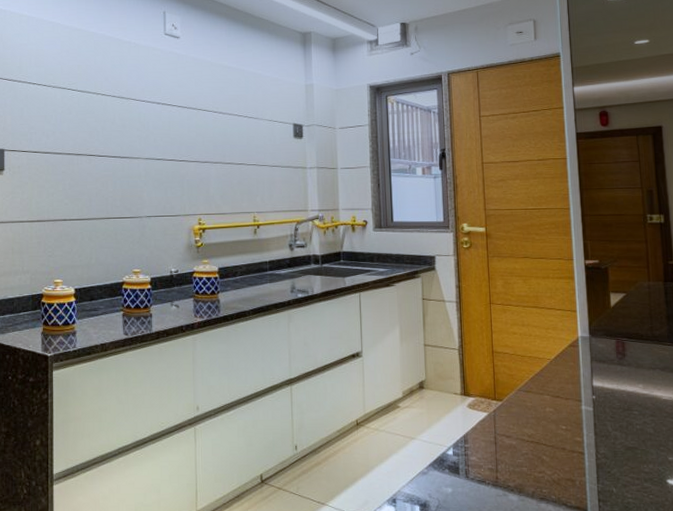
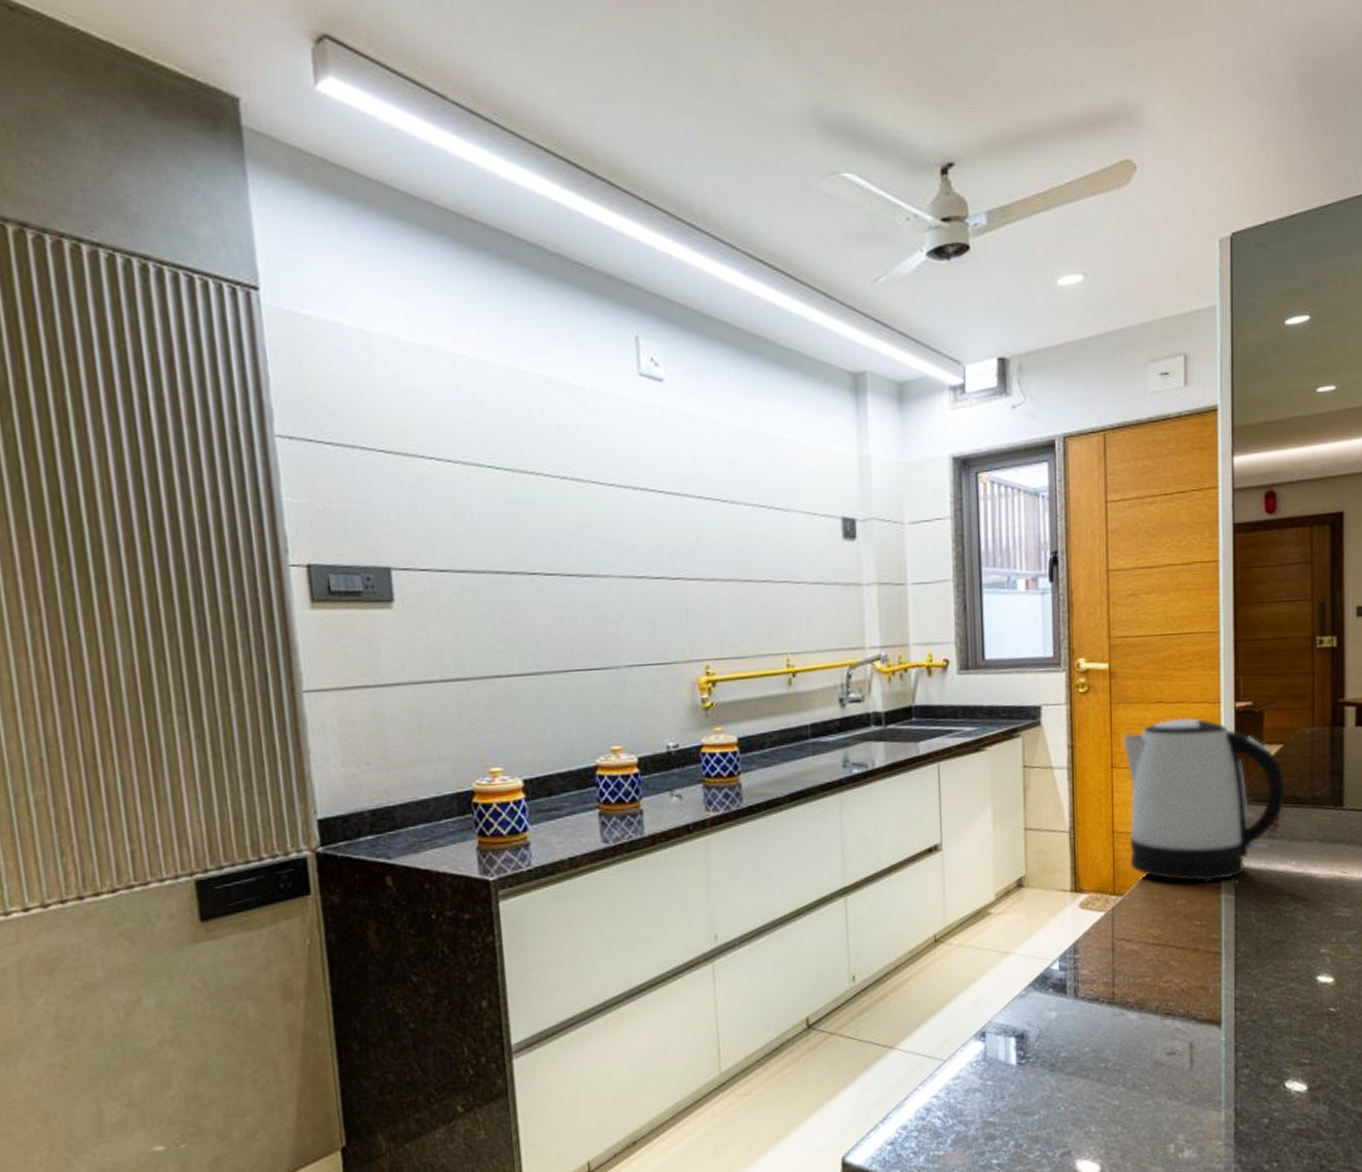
kettle: none [497,269,631,396] -> present [1122,718,1287,882]

